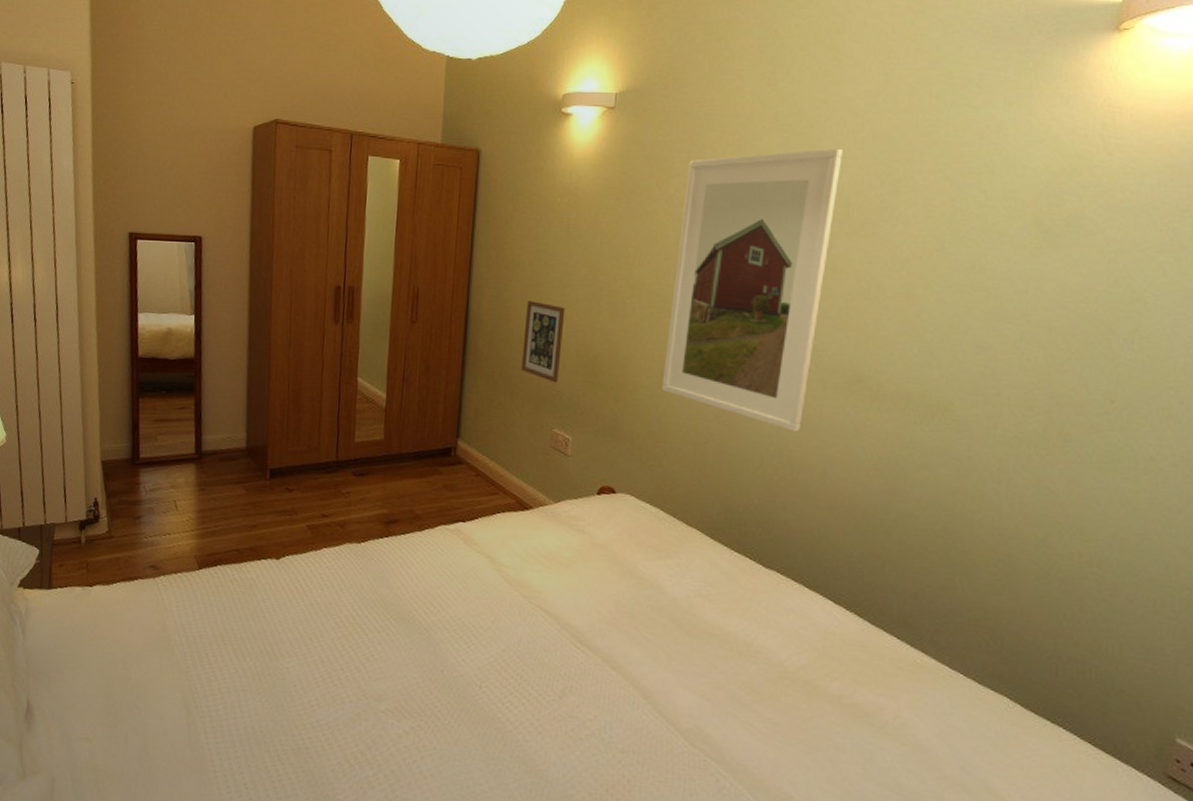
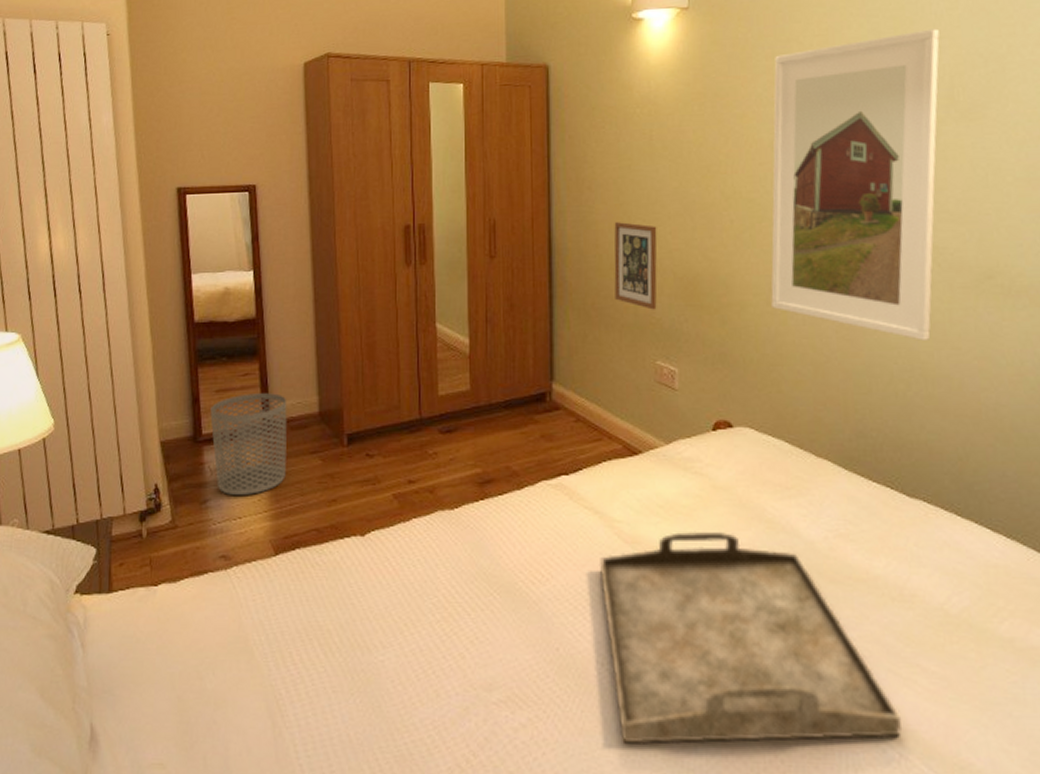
waste bin: none [148,425,218,515] -> present [210,393,287,495]
serving tray: none [484,580,736,769] -> present [599,531,902,744]

